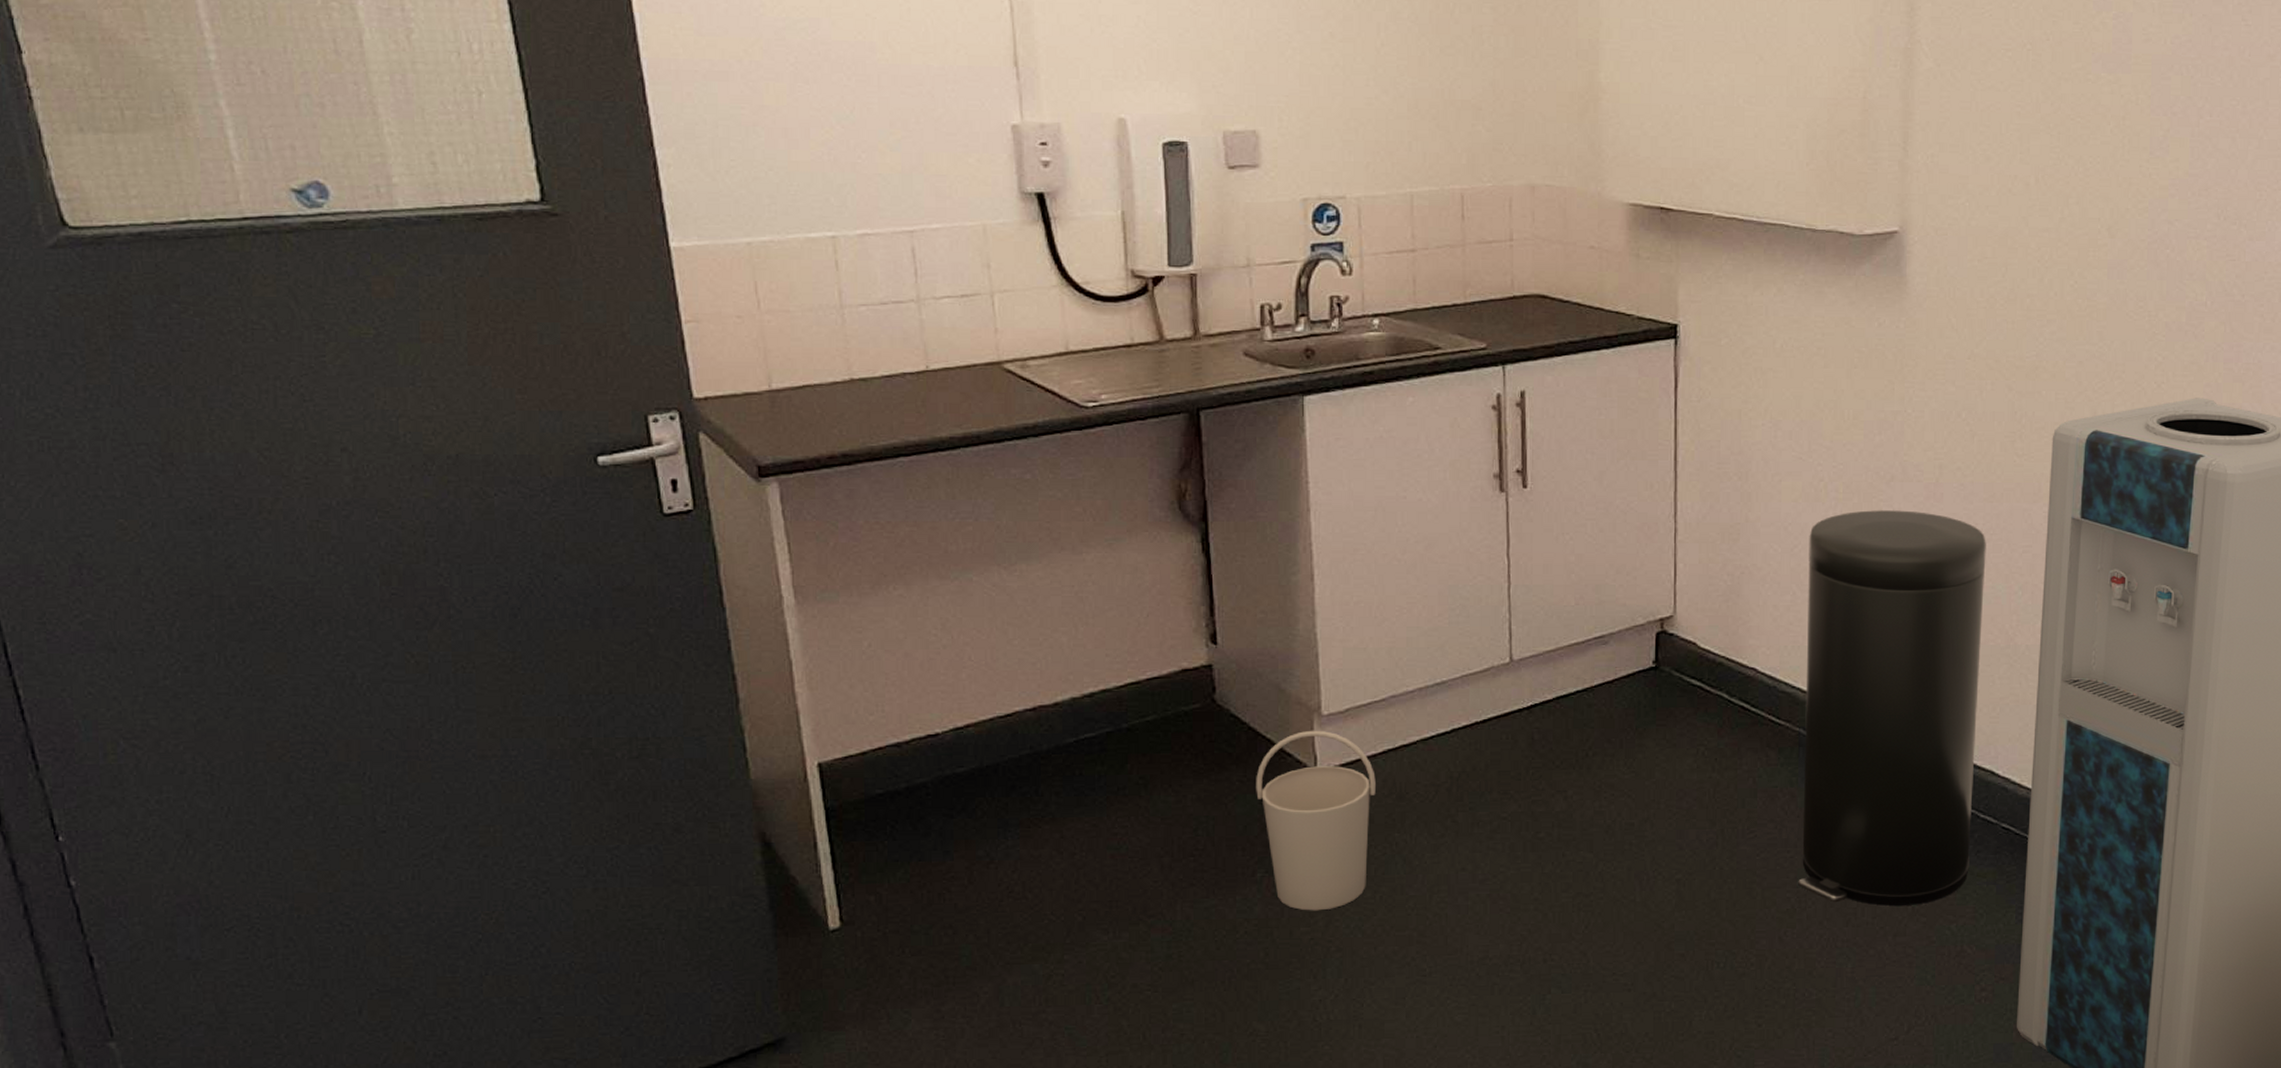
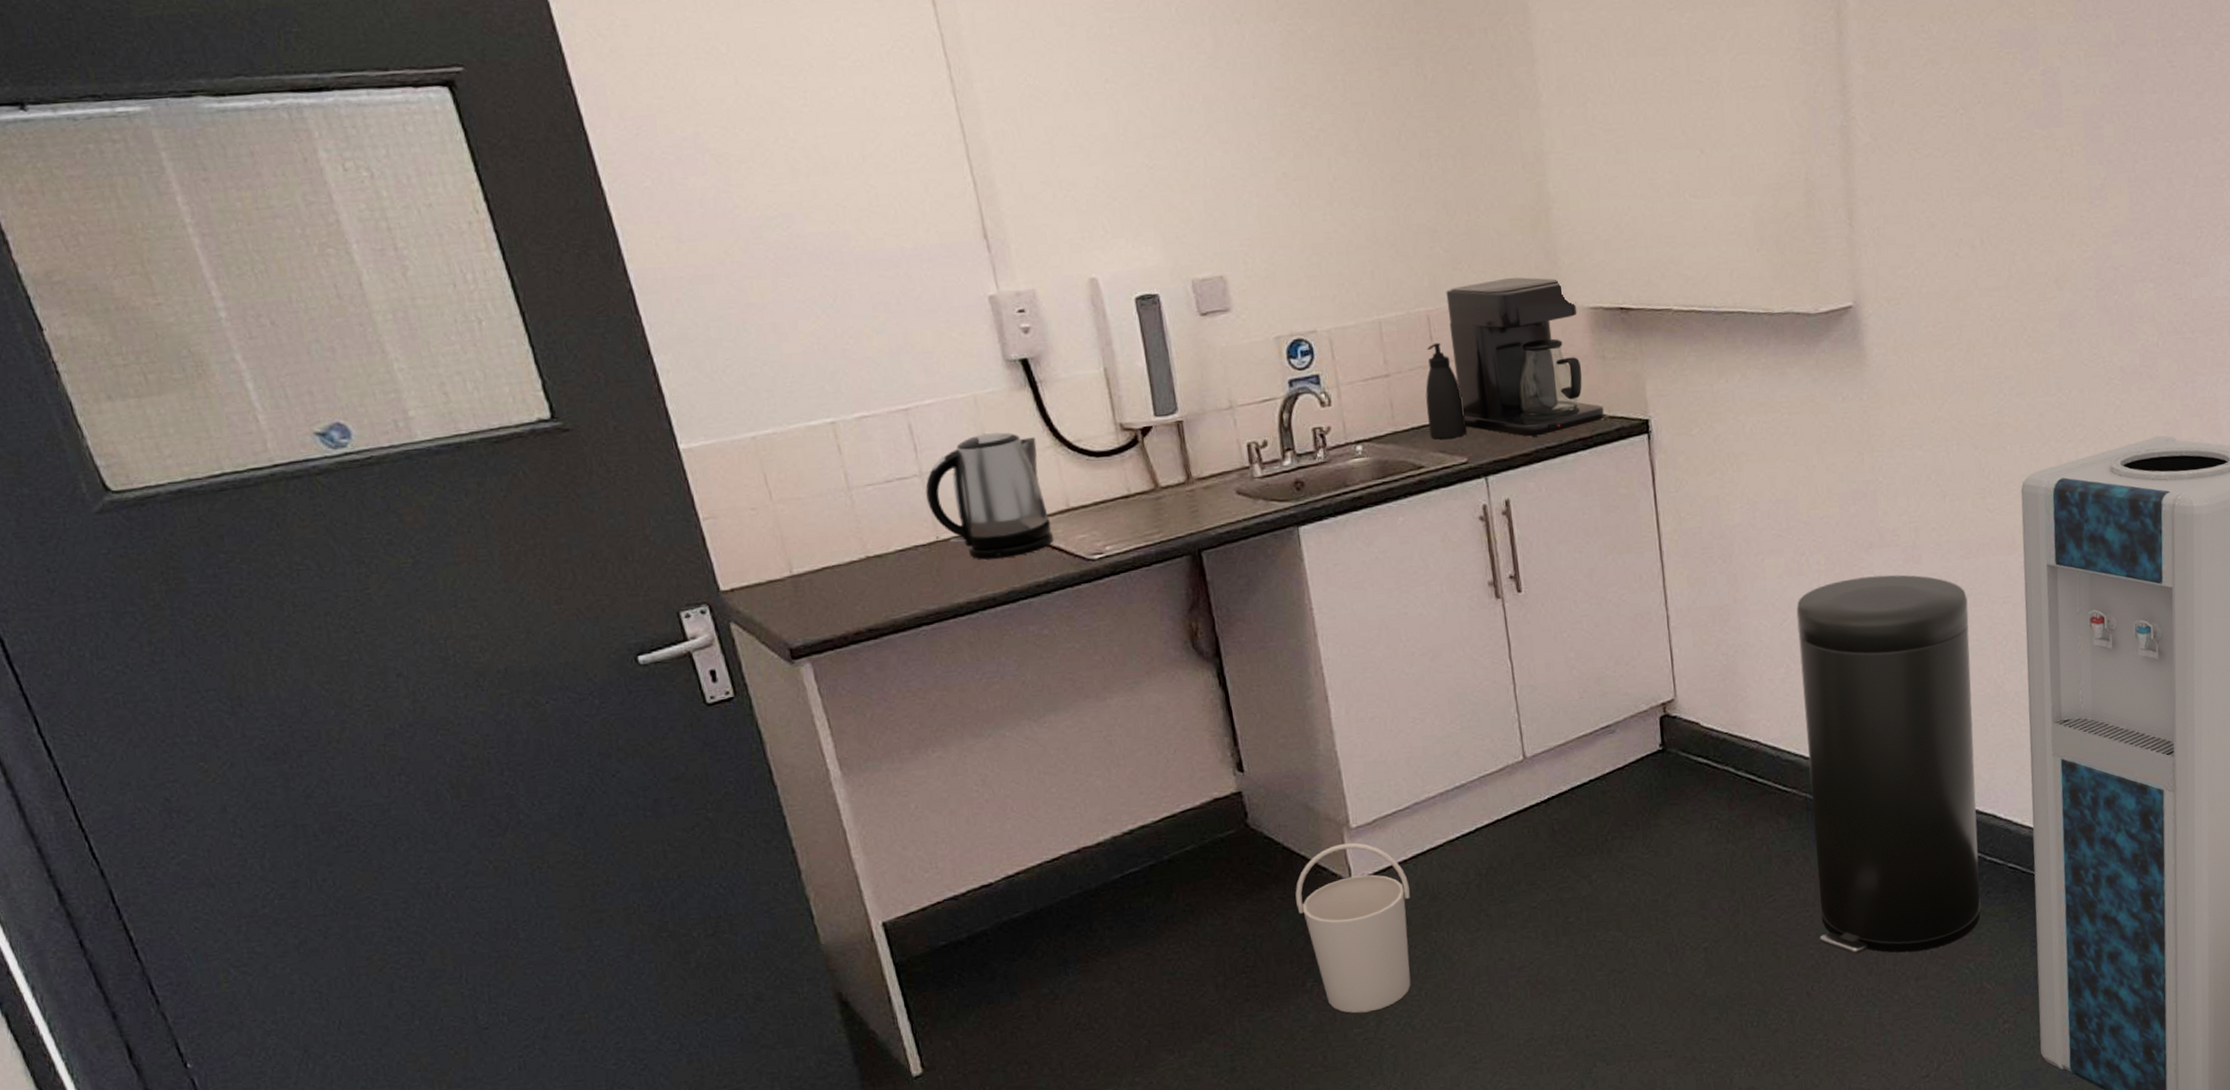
kettle: none [921,265,1049,396] -> present [925,432,1054,560]
soap dispenser: none [1449,222,1489,322] -> present [1425,342,1467,439]
coffee maker: none [1483,164,1632,329] -> present [1446,277,1605,437]

